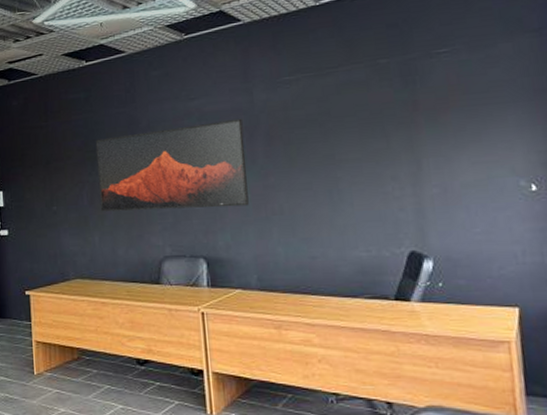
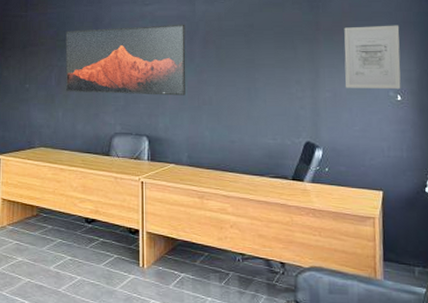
wall art: none [451,94,536,181] -> present [344,25,401,89]

